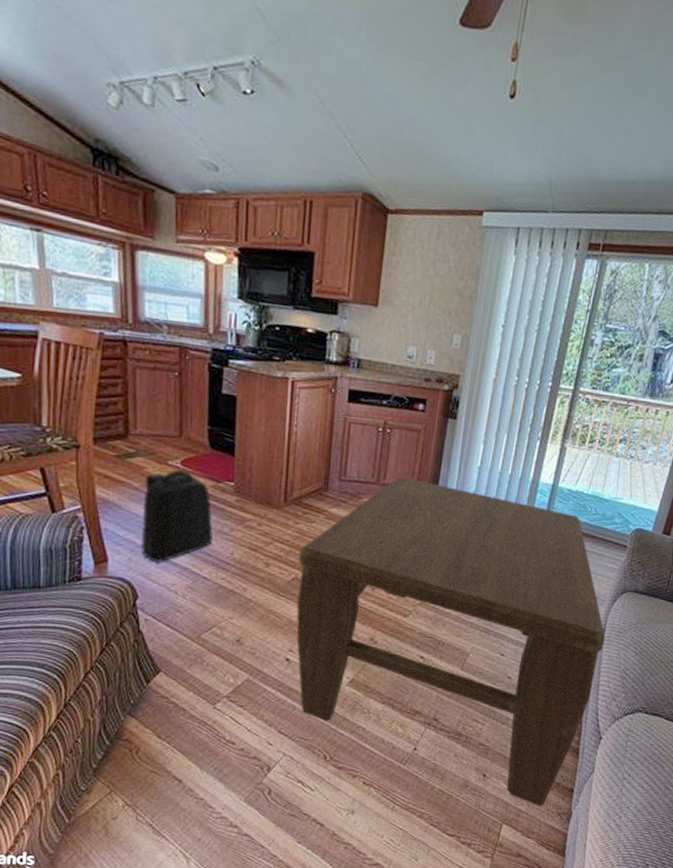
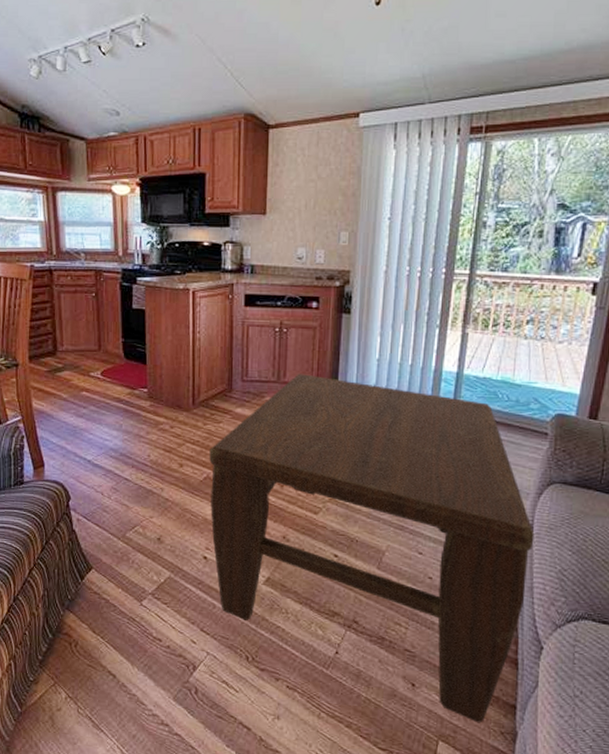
backpack: present [140,469,213,563] -> none [70,379,131,467]

